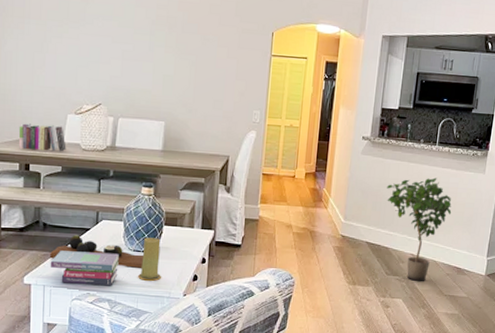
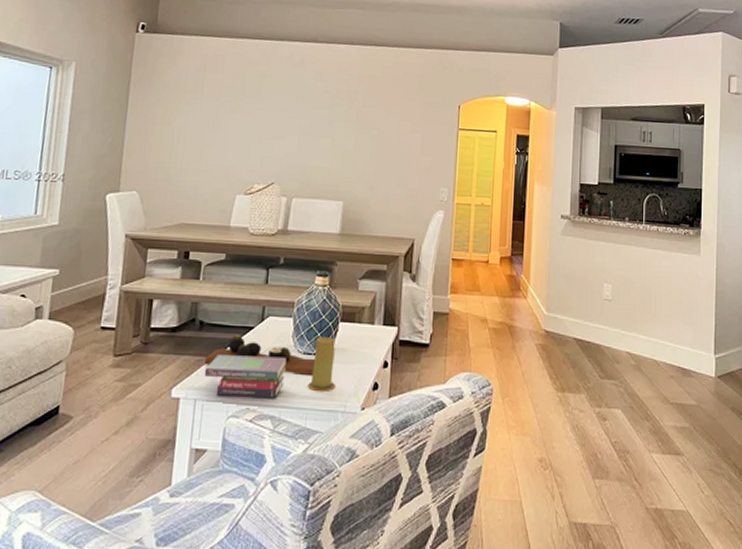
books: present [18,123,67,152] -> none [179,205,233,237]
potted plant: present [387,177,452,281] -> none [592,260,668,386]

